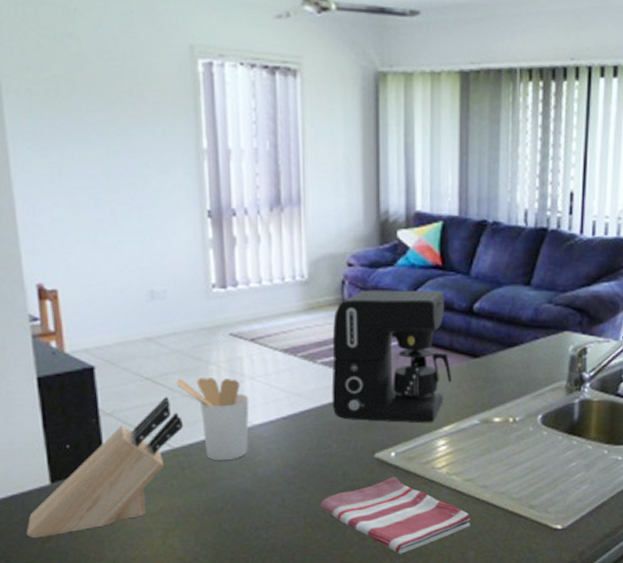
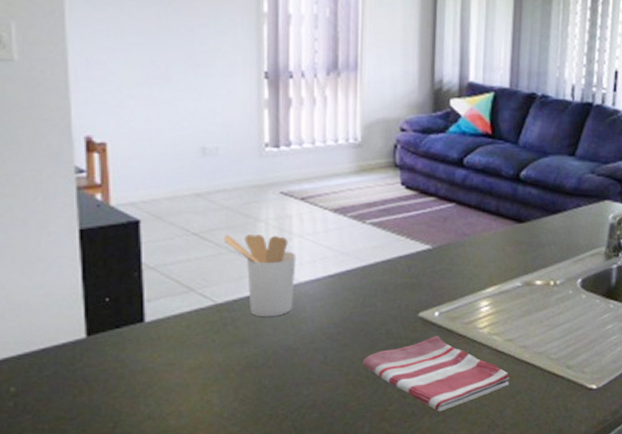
knife block: present [27,396,183,539] -> none [58,251,228,393]
coffee maker: present [331,290,451,423] -> none [379,154,497,284]

